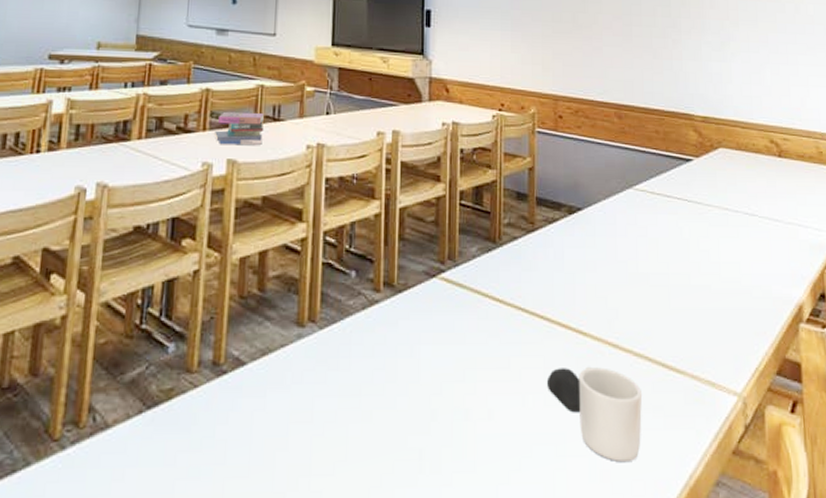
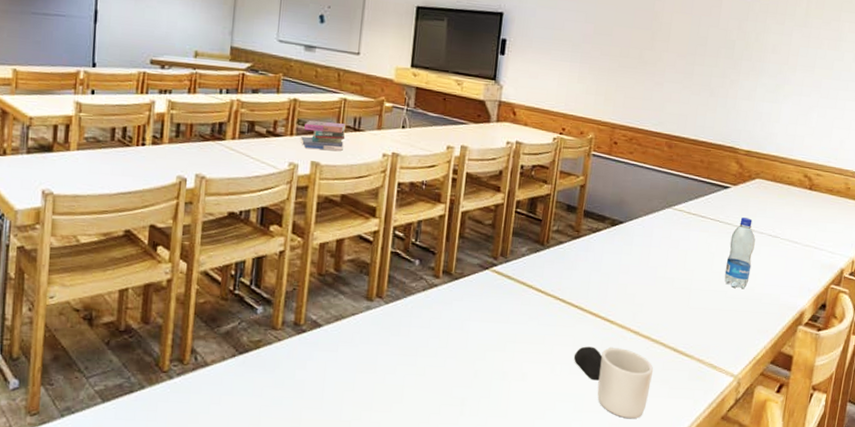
bottle: none [703,194,733,282] -> present [724,217,756,289]

